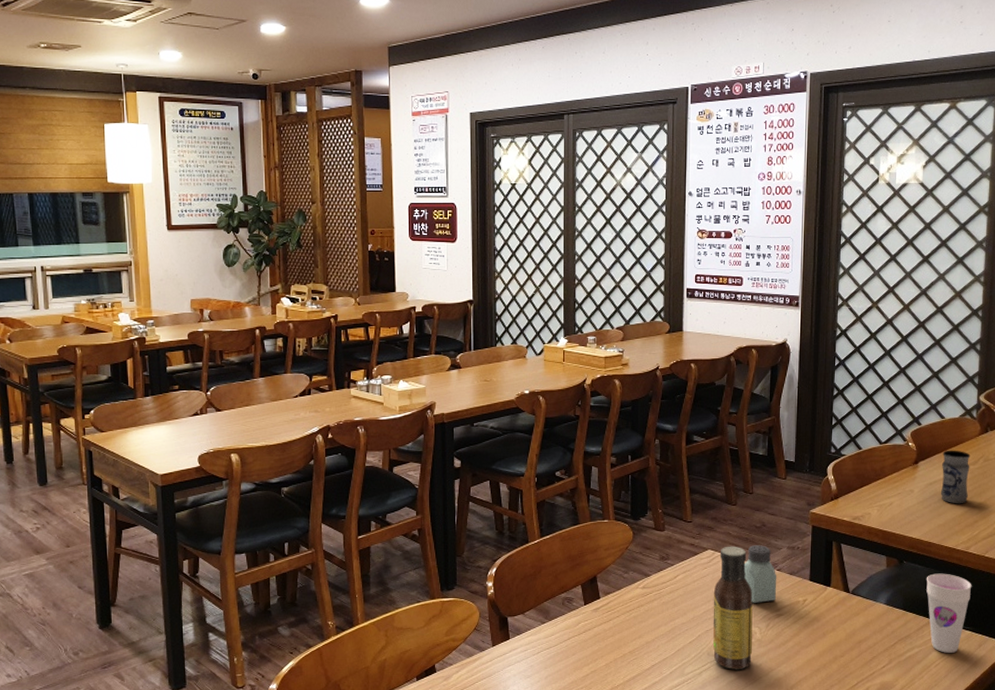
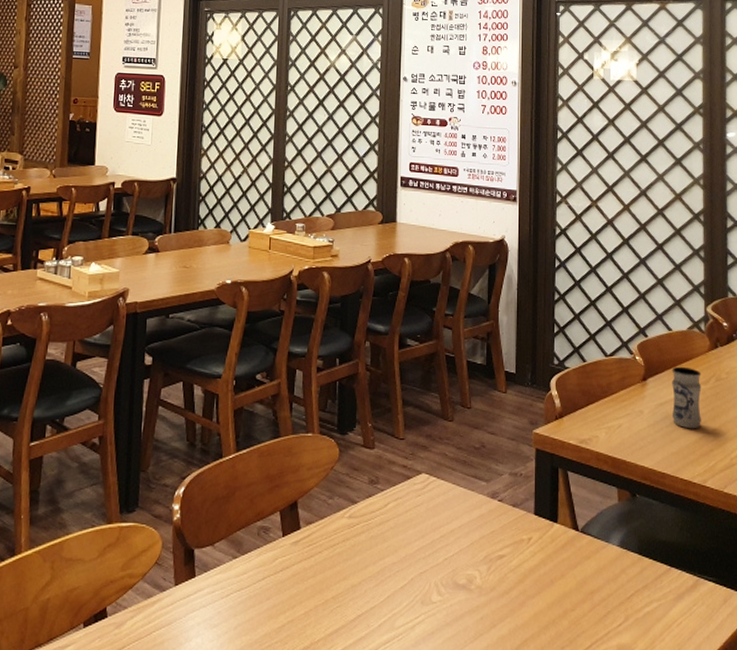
sauce bottle: present [713,546,753,671] -> none [427,469,473,625]
saltshaker: present [744,545,777,603] -> none [462,470,499,540]
cup: present [926,573,972,653] -> none [661,510,712,609]

